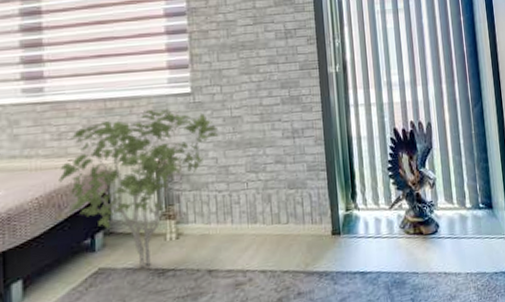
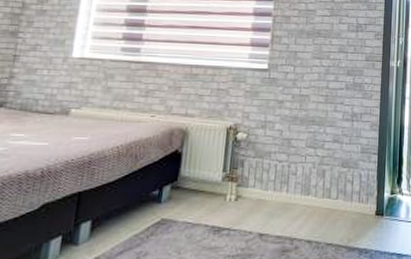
shrub: present [59,109,220,269] -> none [139,79,288,225]

